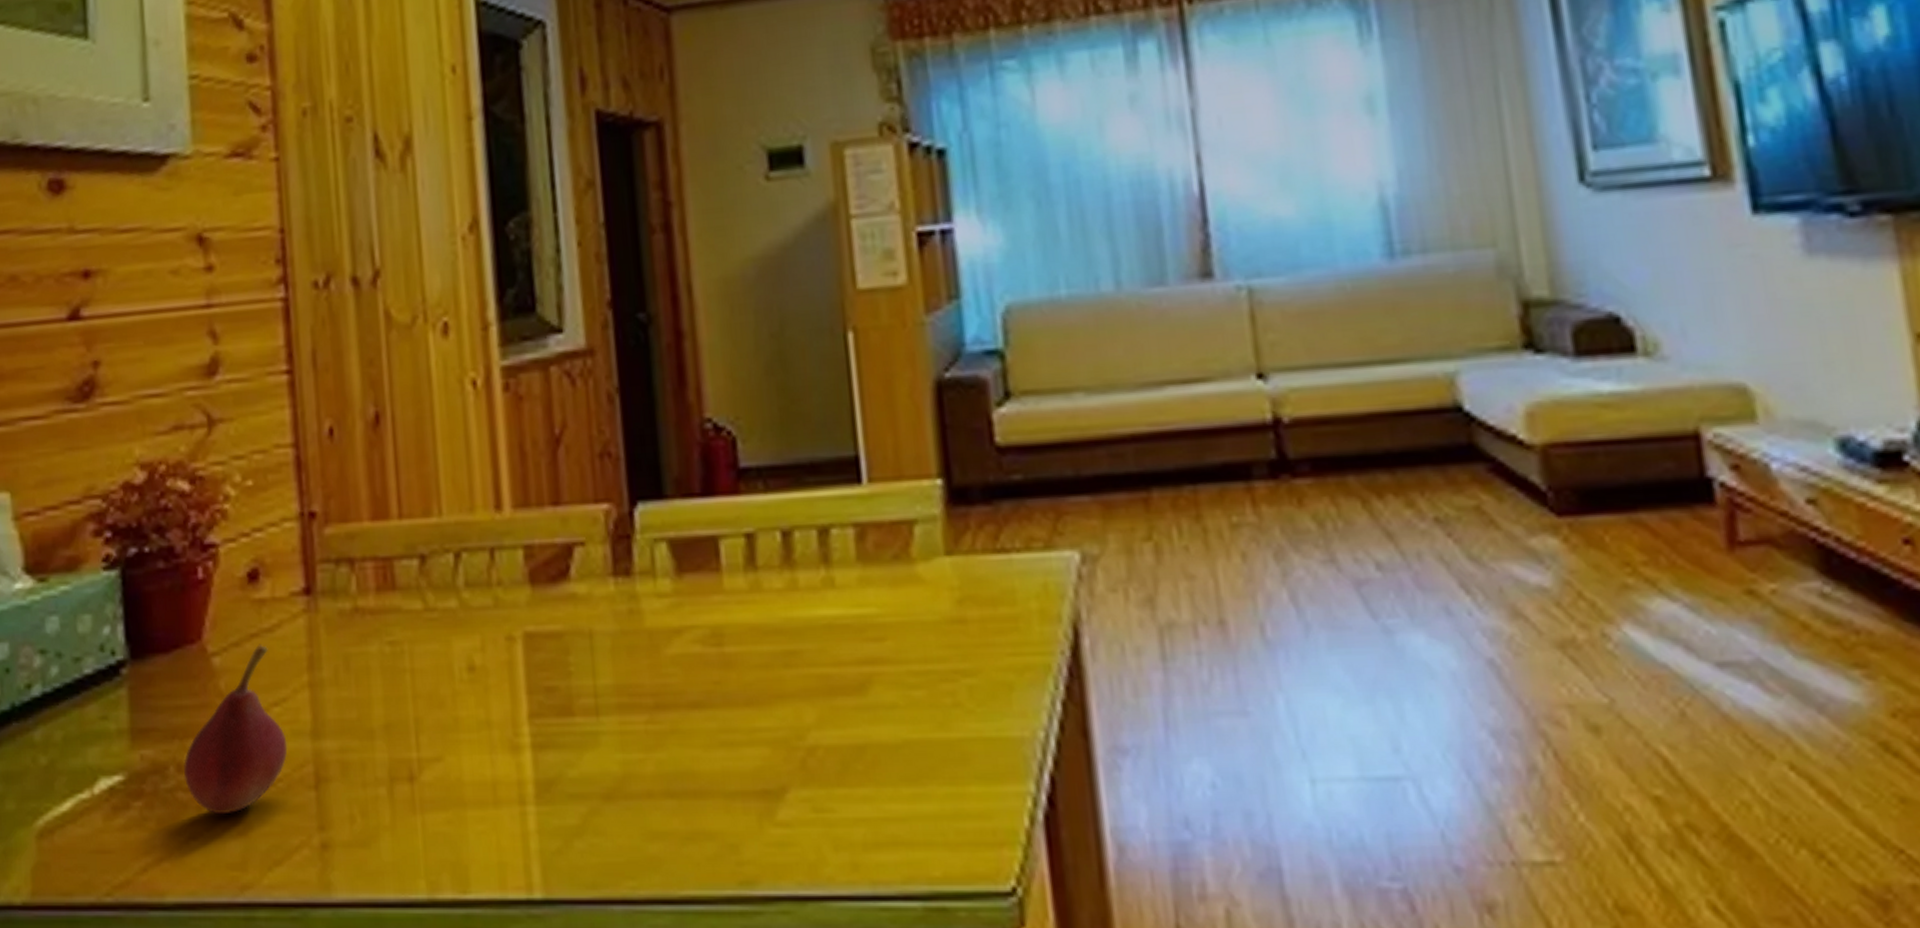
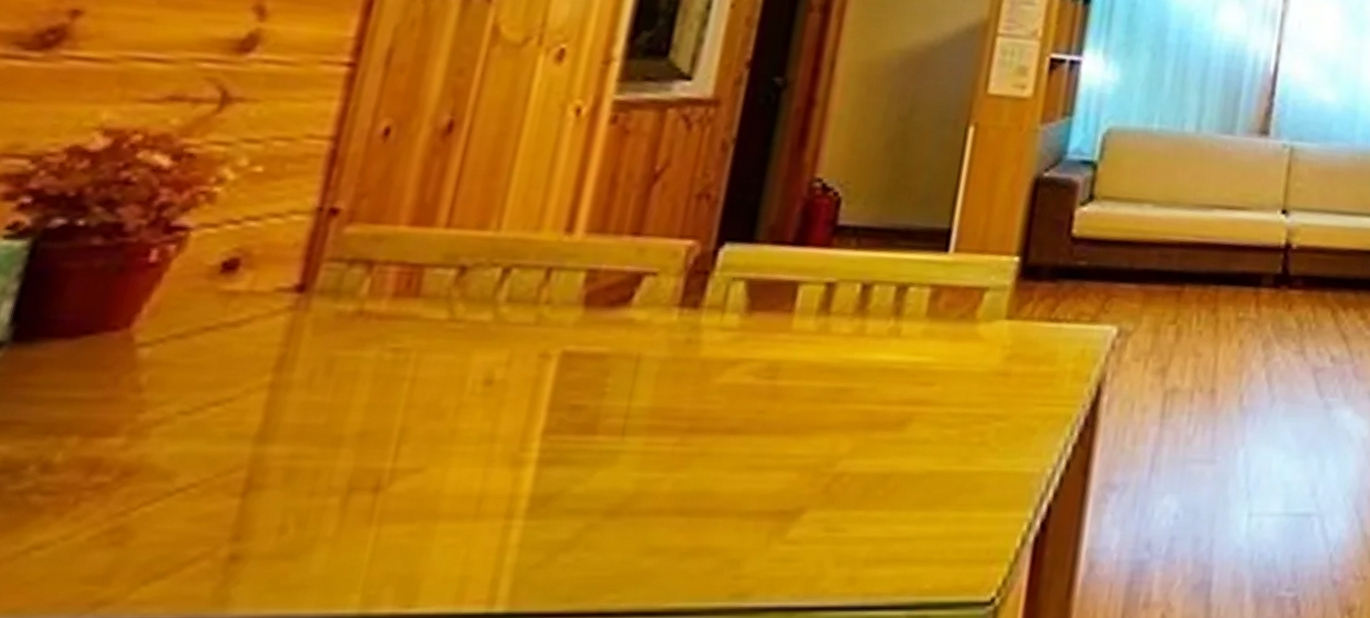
fruit: present [183,644,288,815] -> none [47,338,225,522]

